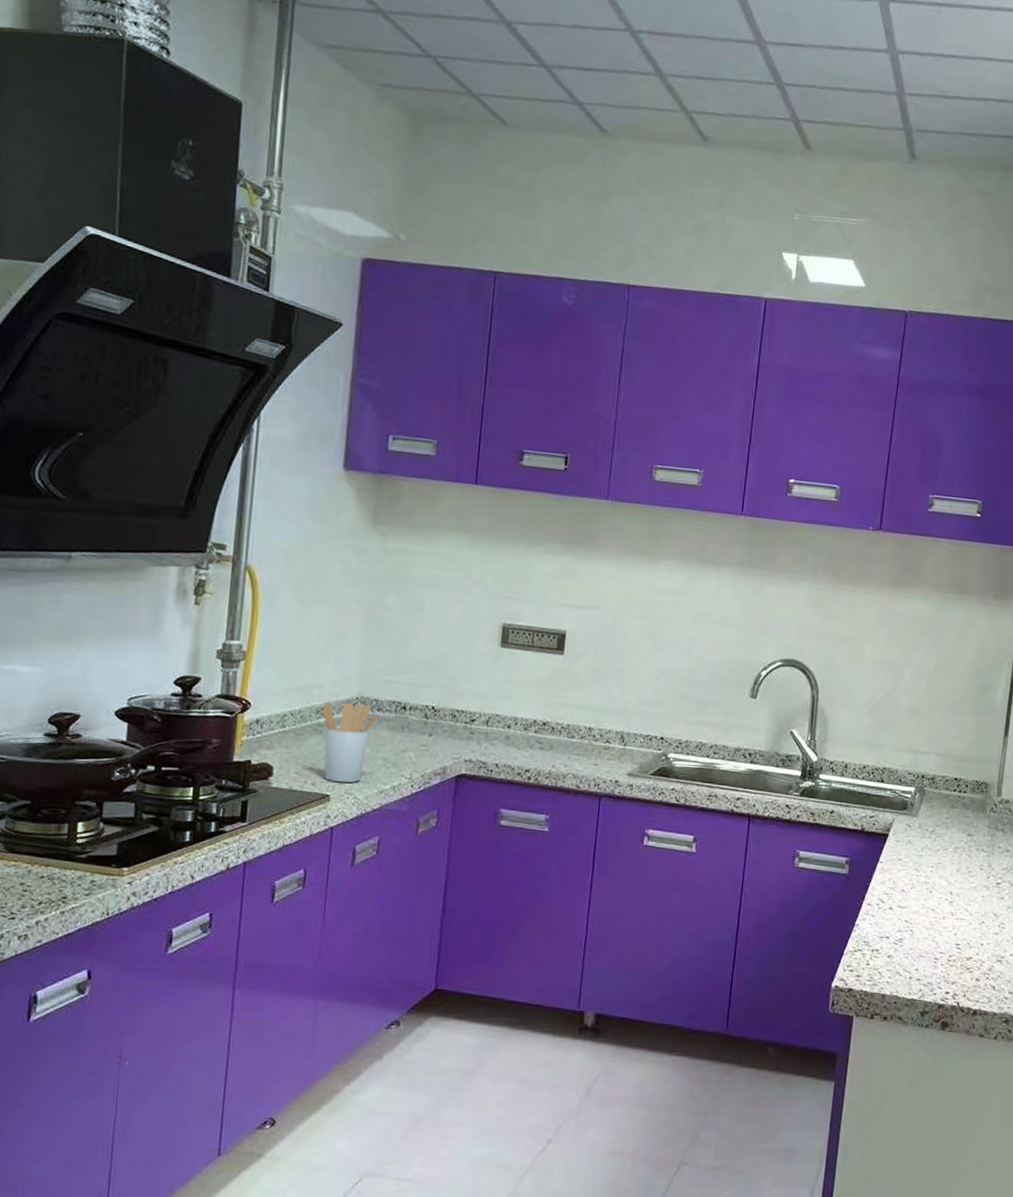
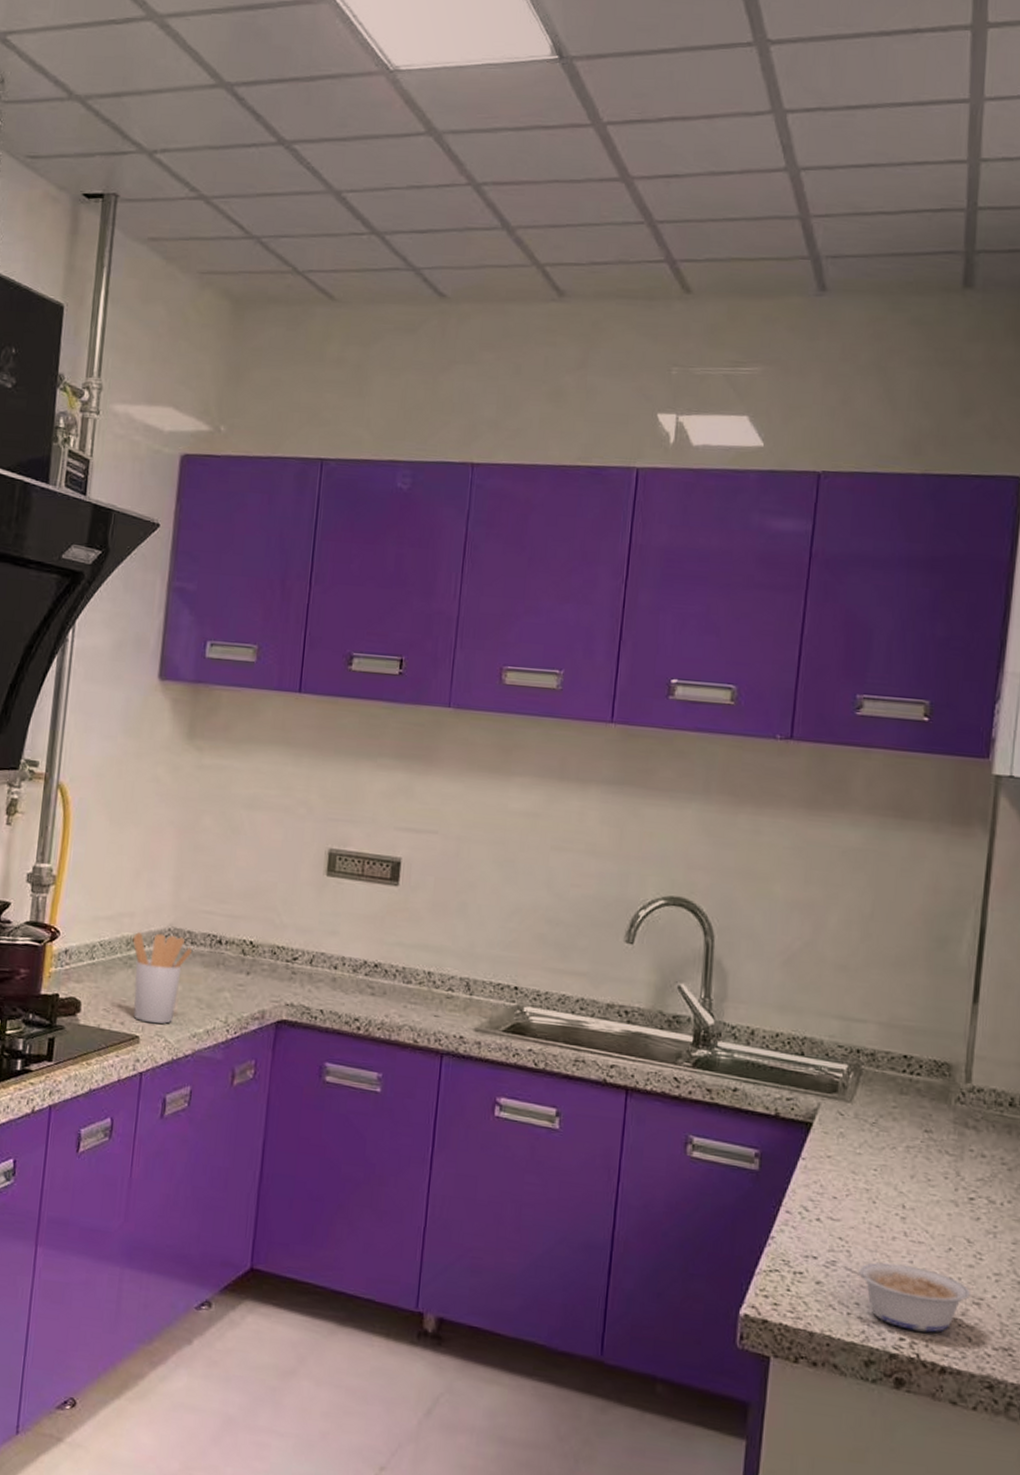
legume: none [906,937,995,986] -> present [841,1263,970,1333]

